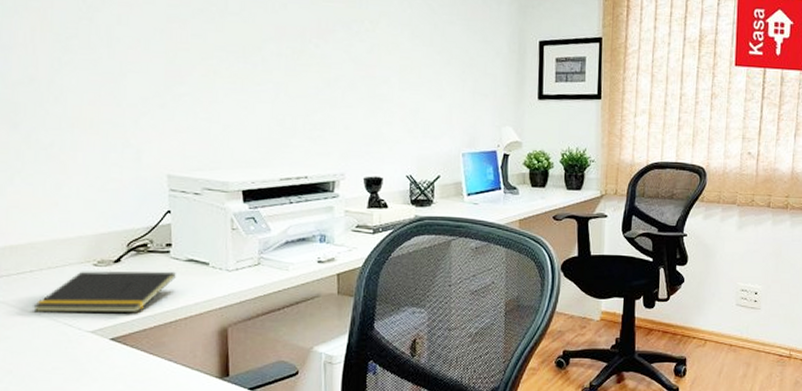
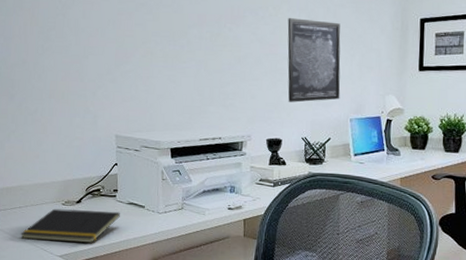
wall art: none [387,35,451,135] -> present [287,18,341,103]

